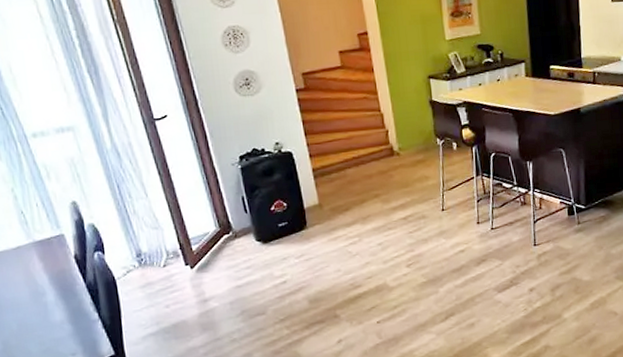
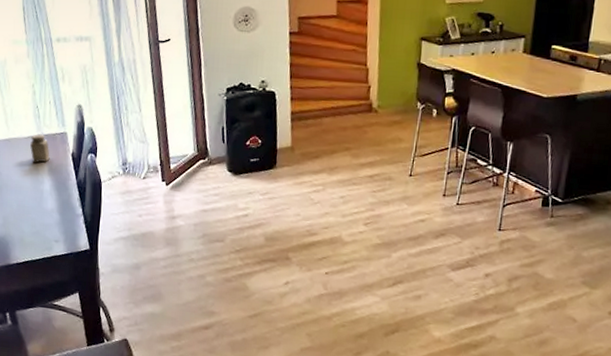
salt shaker: none [20,240,49,274] -> present [30,133,50,163]

